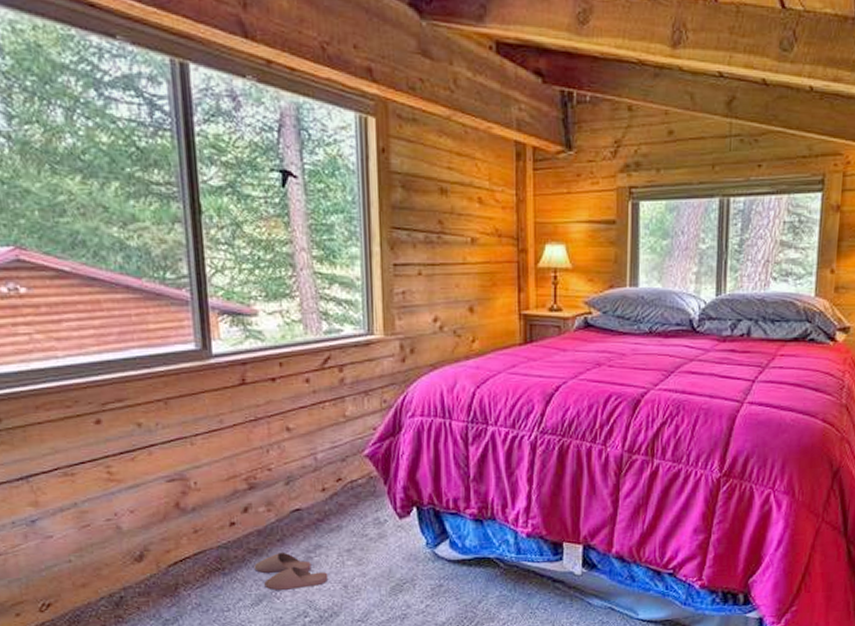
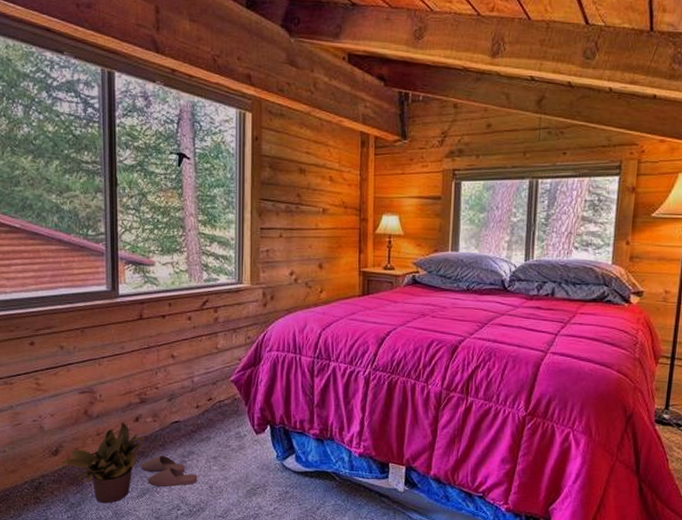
potted plant: none [146,514,258,617] -> present [60,422,145,504]

